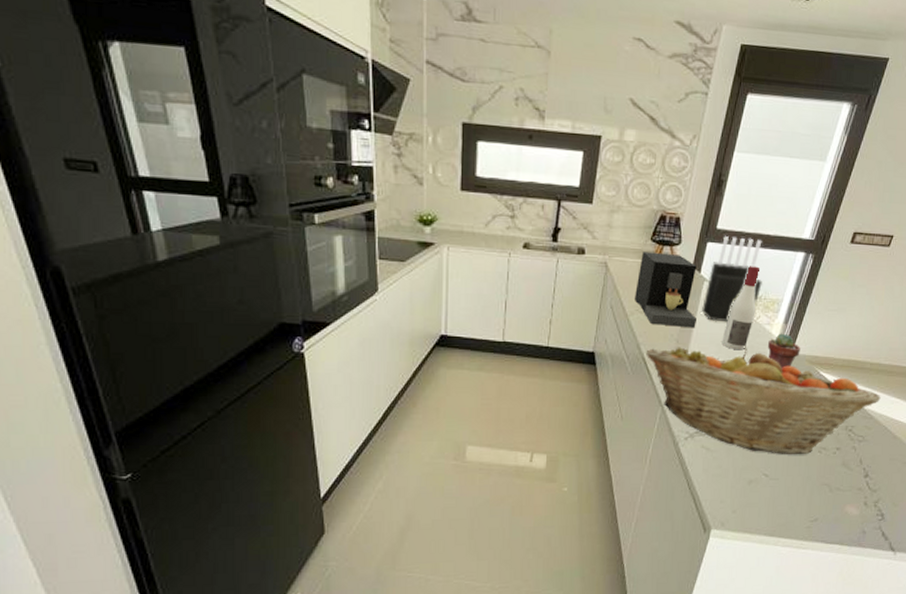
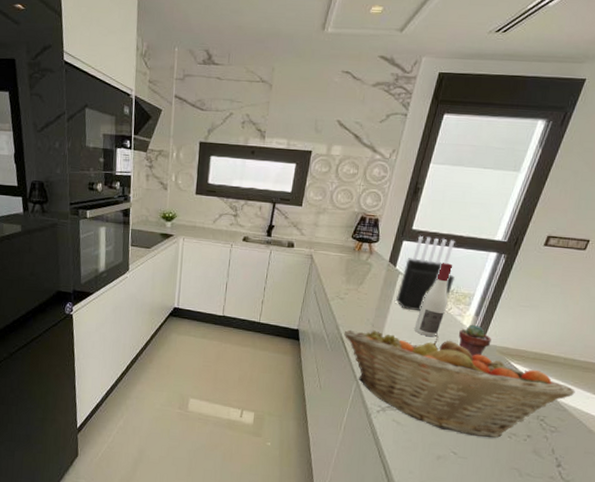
coffee maker: present [634,252,697,328] -> none [335,247,393,315]

